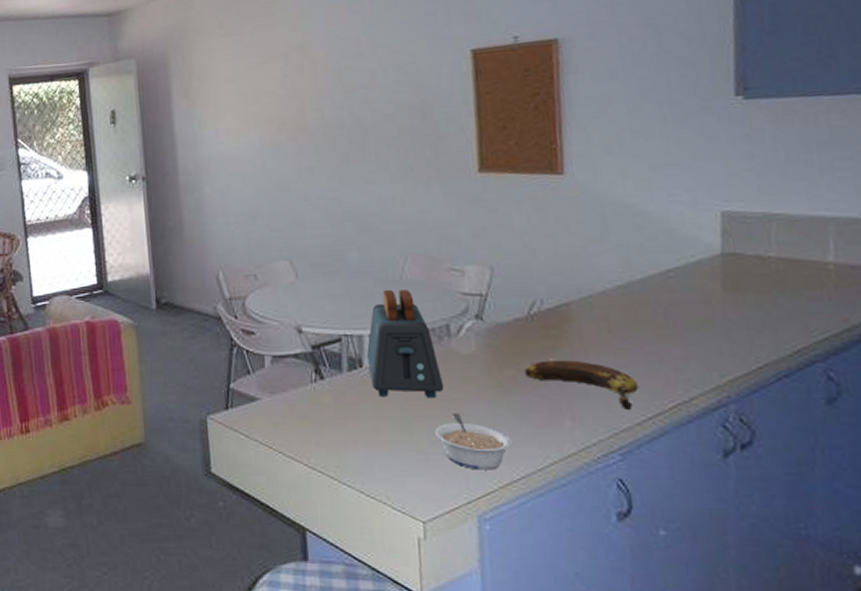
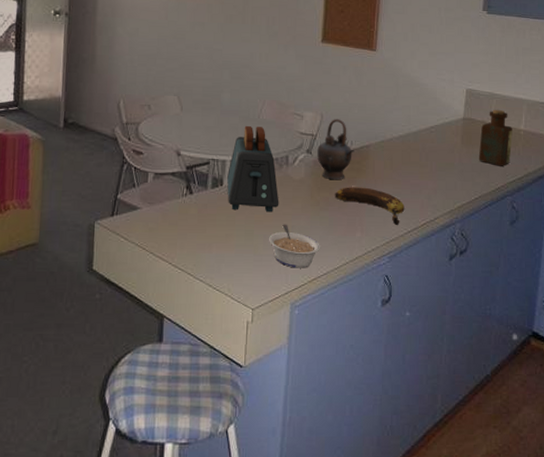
teapot: none [490,271,548,352] -> present [317,119,355,179]
bottle: none [754,235,815,319] -> present [478,109,512,166]

